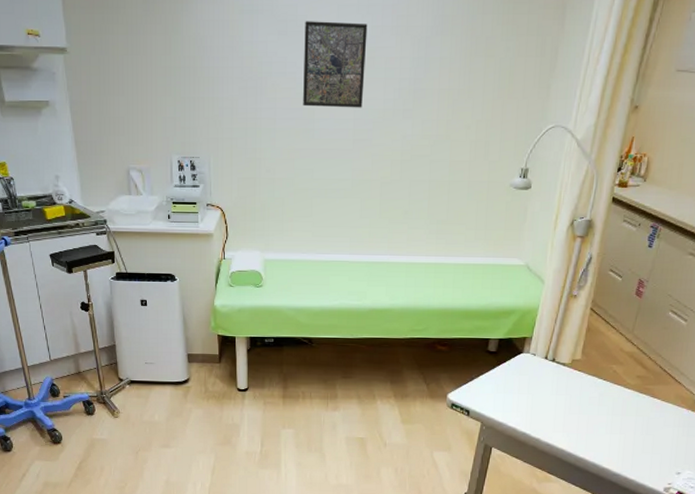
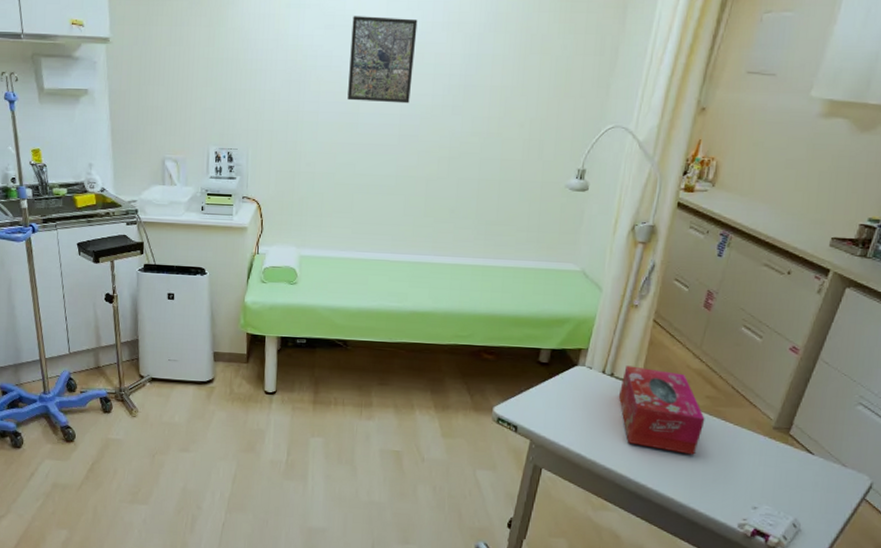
tissue box: none [559,351,636,429] -> present [618,365,705,455]

